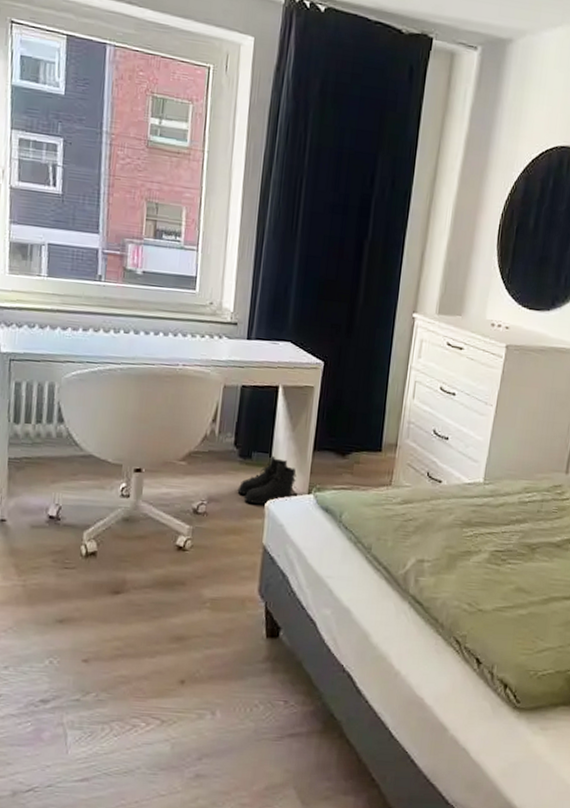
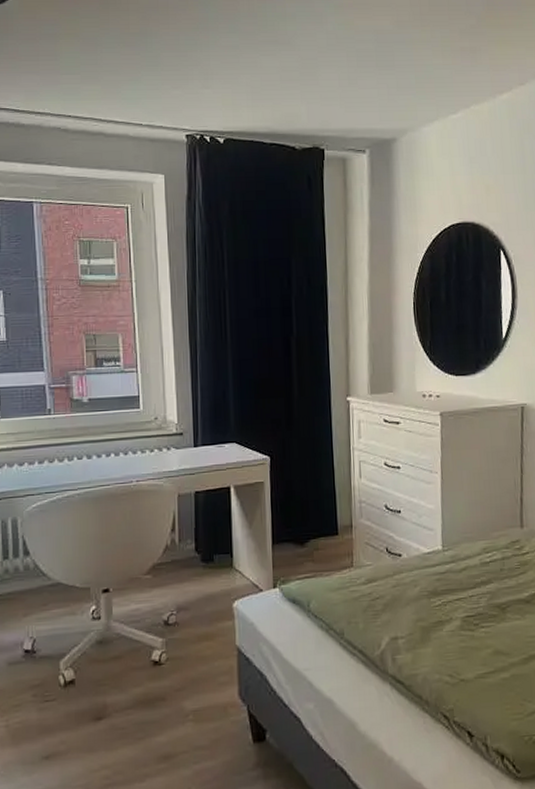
boots: present [237,455,297,505] -> none [204,555,260,607]

